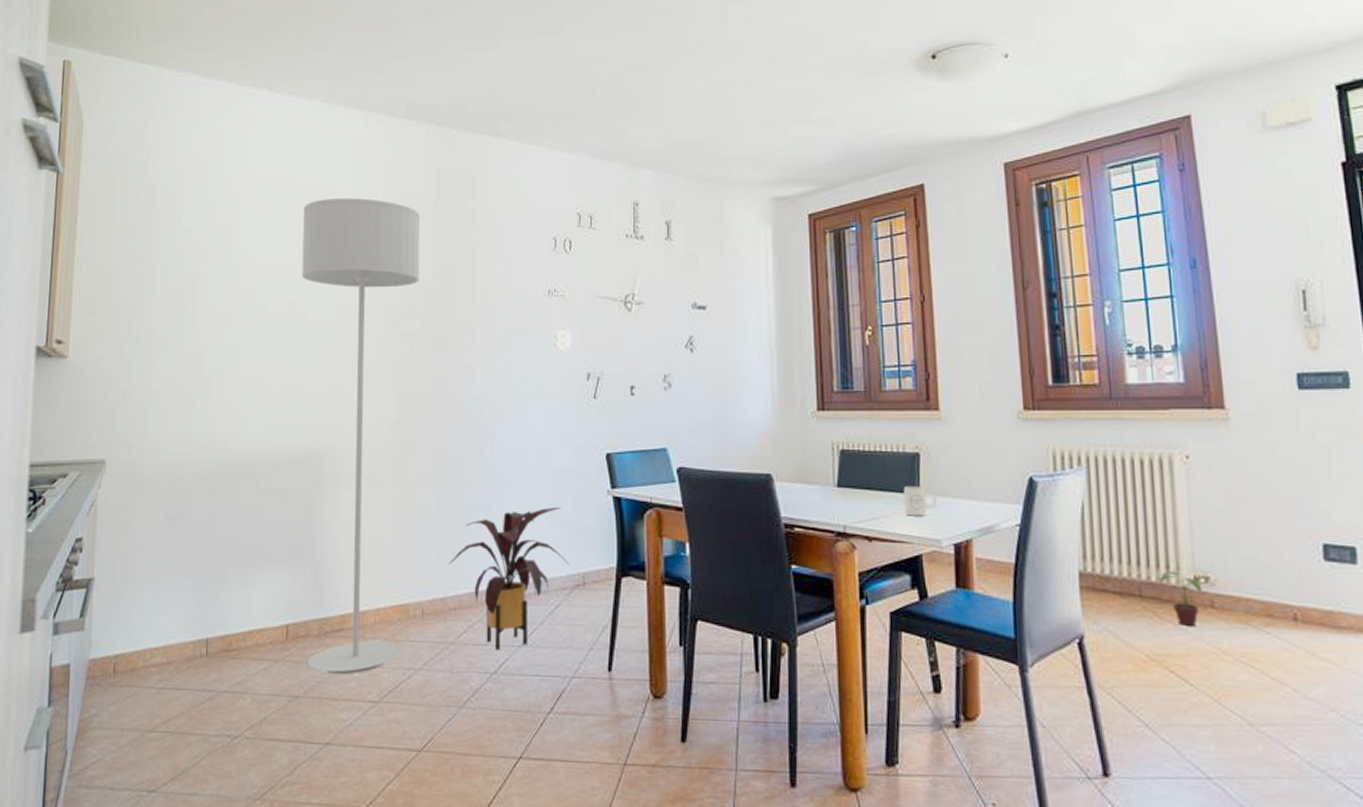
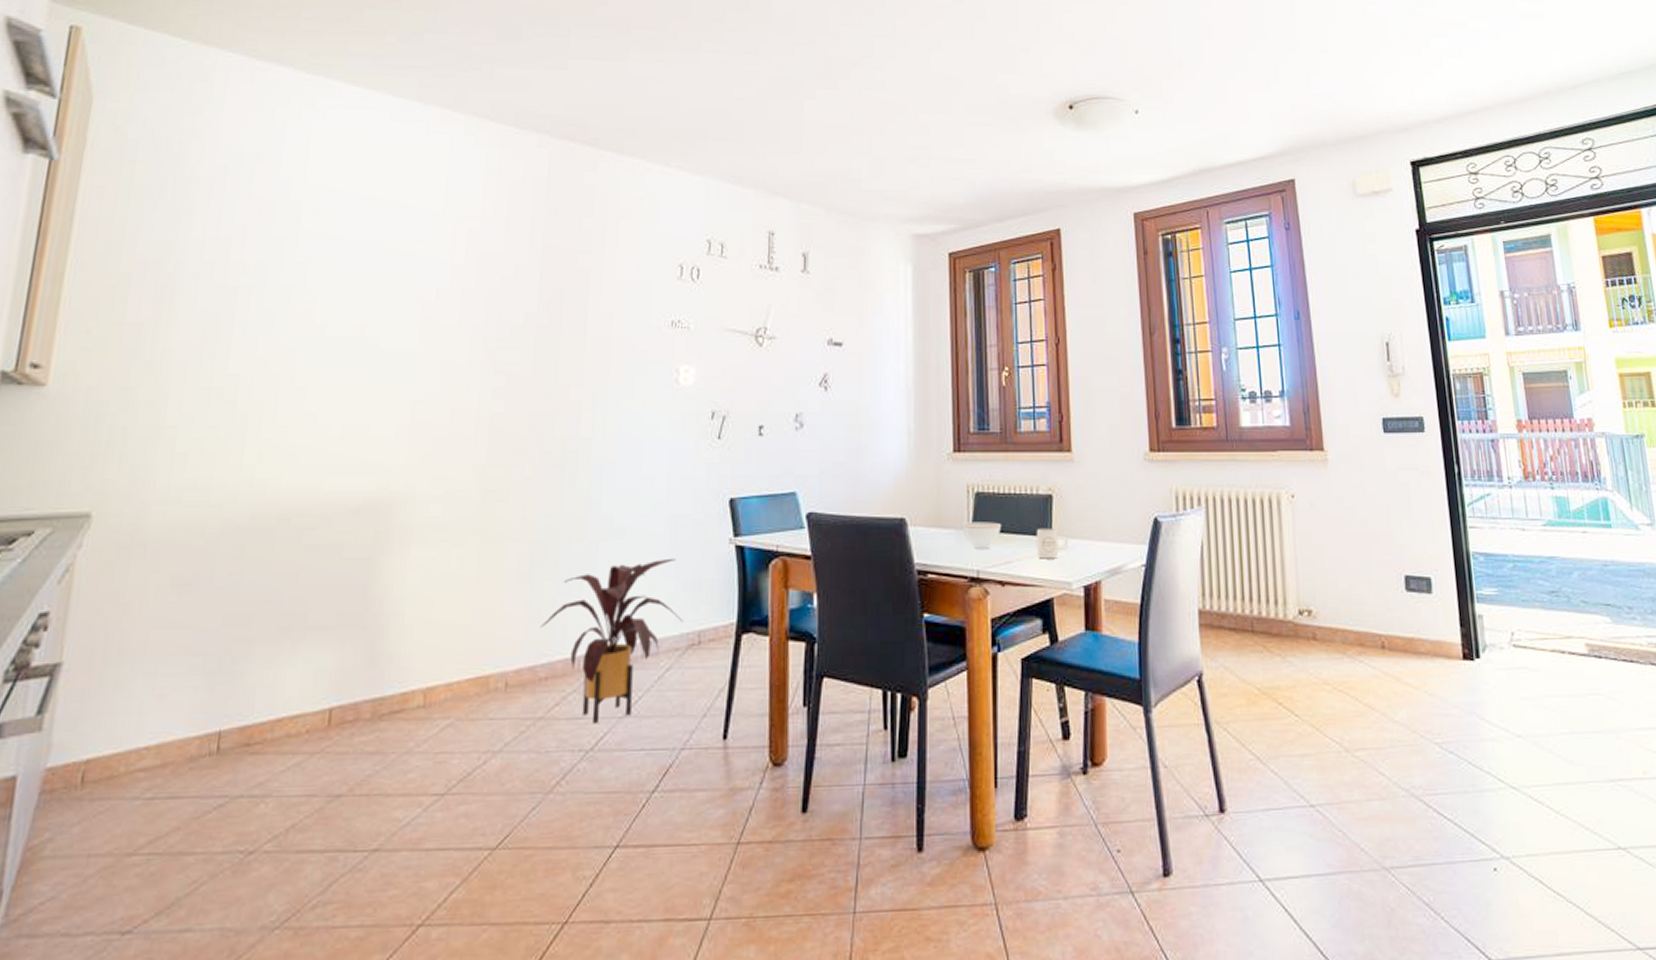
floor lamp: present [302,198,420,674] -> none [354,209,526,765]
bowl: none [826,478,868,505] -> present [961,522,1002,549]
potted plant: present [1159,571,1203,626] -> none [1269,606,1306,658]

